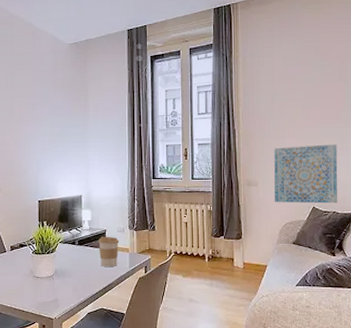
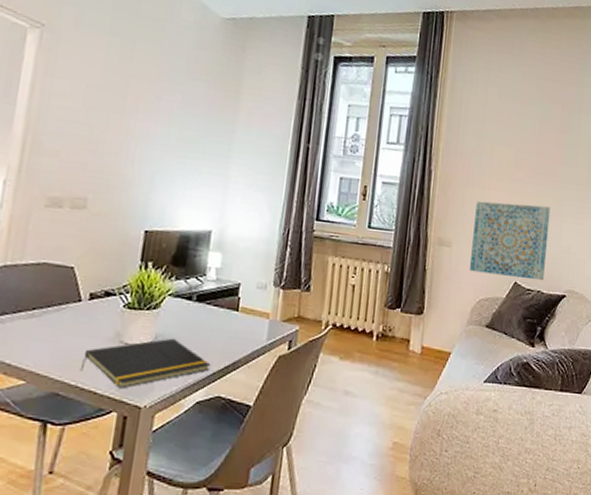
notepad: none [12,271,94,307] -> present [79,338,211,389]
coffee cup: present [98,236,120,266] -> none [225,292,258,337]

